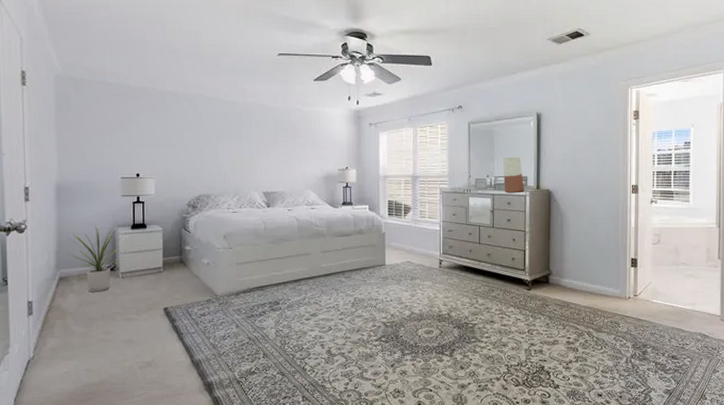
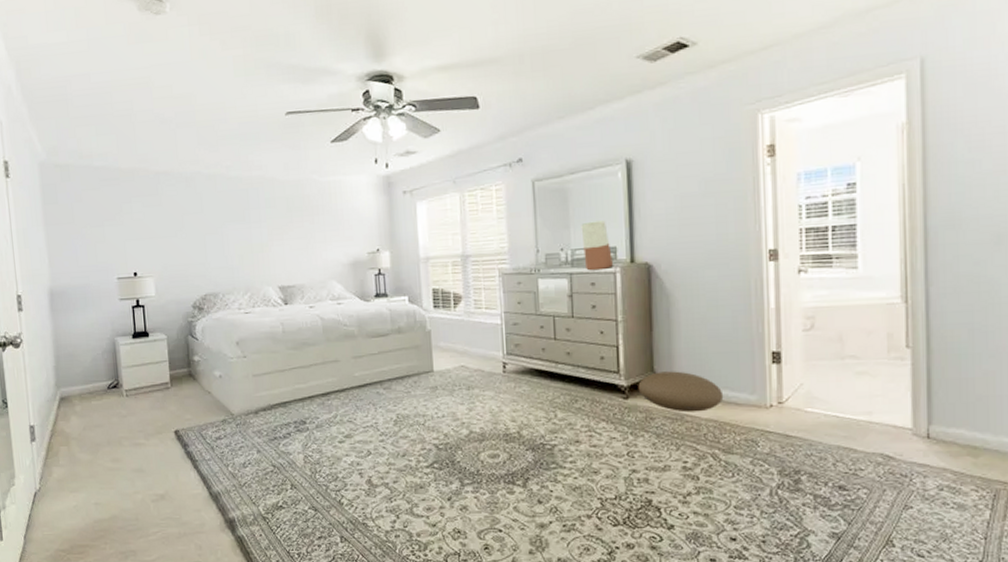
house plant: present [67,226,128,292] -> none [66,335,130,414]
pouf: none [538,270,598,301] -> present [638,371,724,412]

